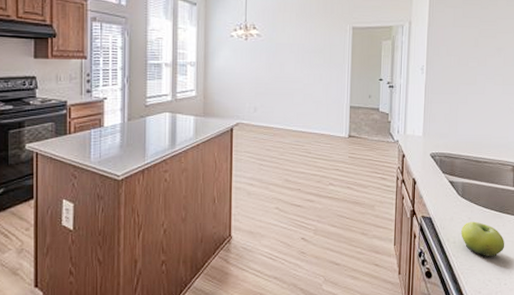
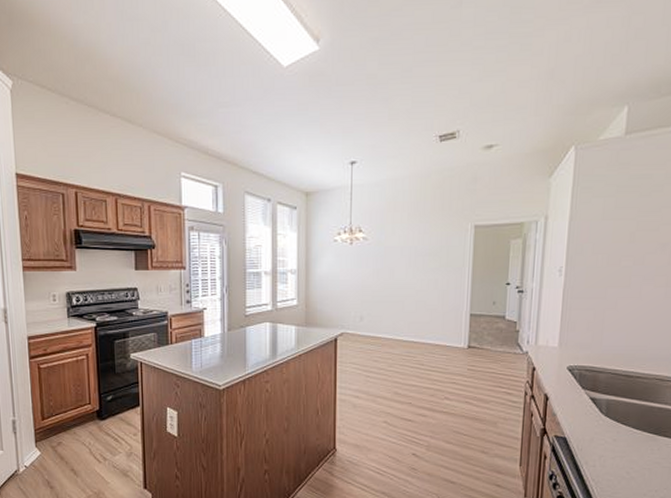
fruit: present [461,221,505,257] -> none [603,443,660,484]

